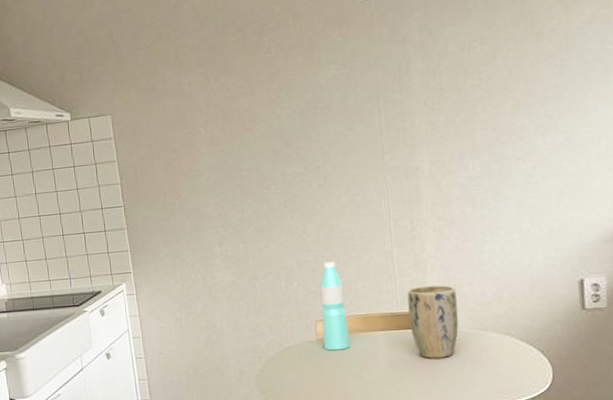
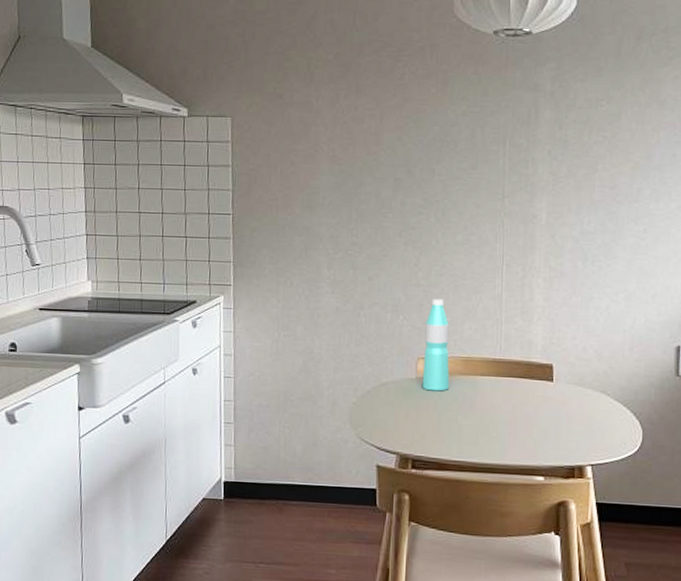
plant pot: present [407,284,459,359] -> none [510,334,560,410]

